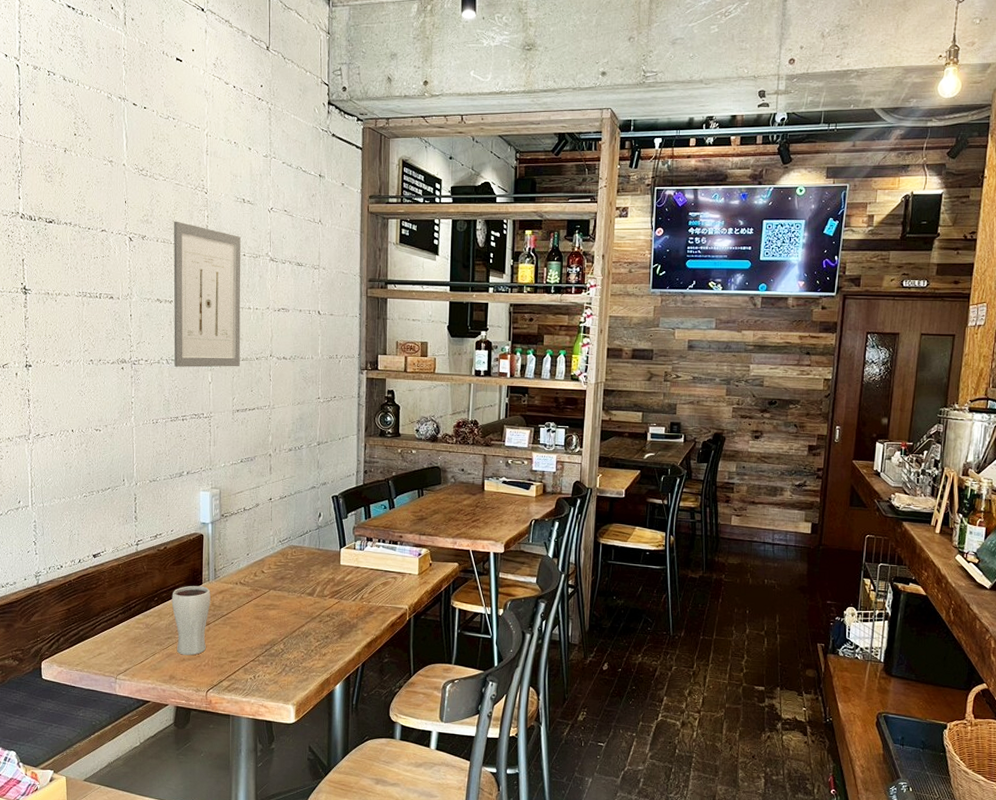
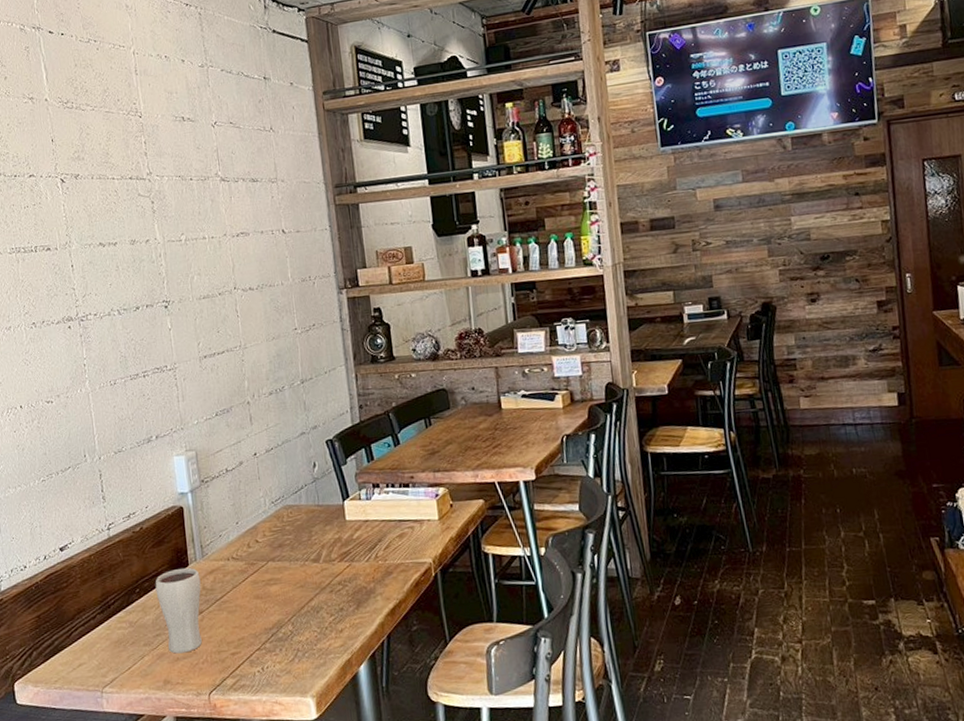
wall art: present [173,221,241,368] -> none [108,152,201,317]

